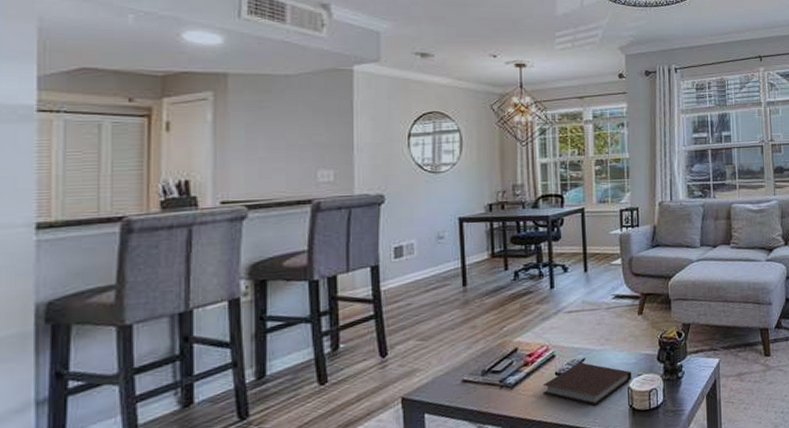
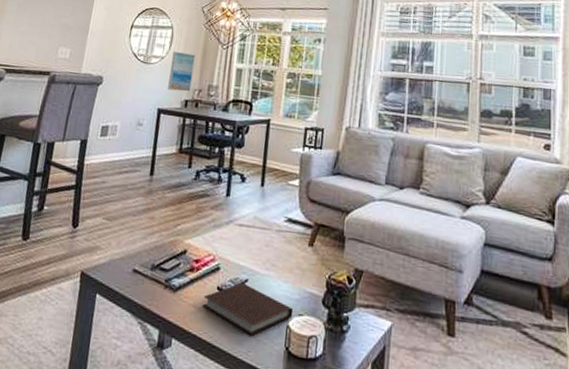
wall art: none [465,155,493,197] -> present [168,51,196,92]

